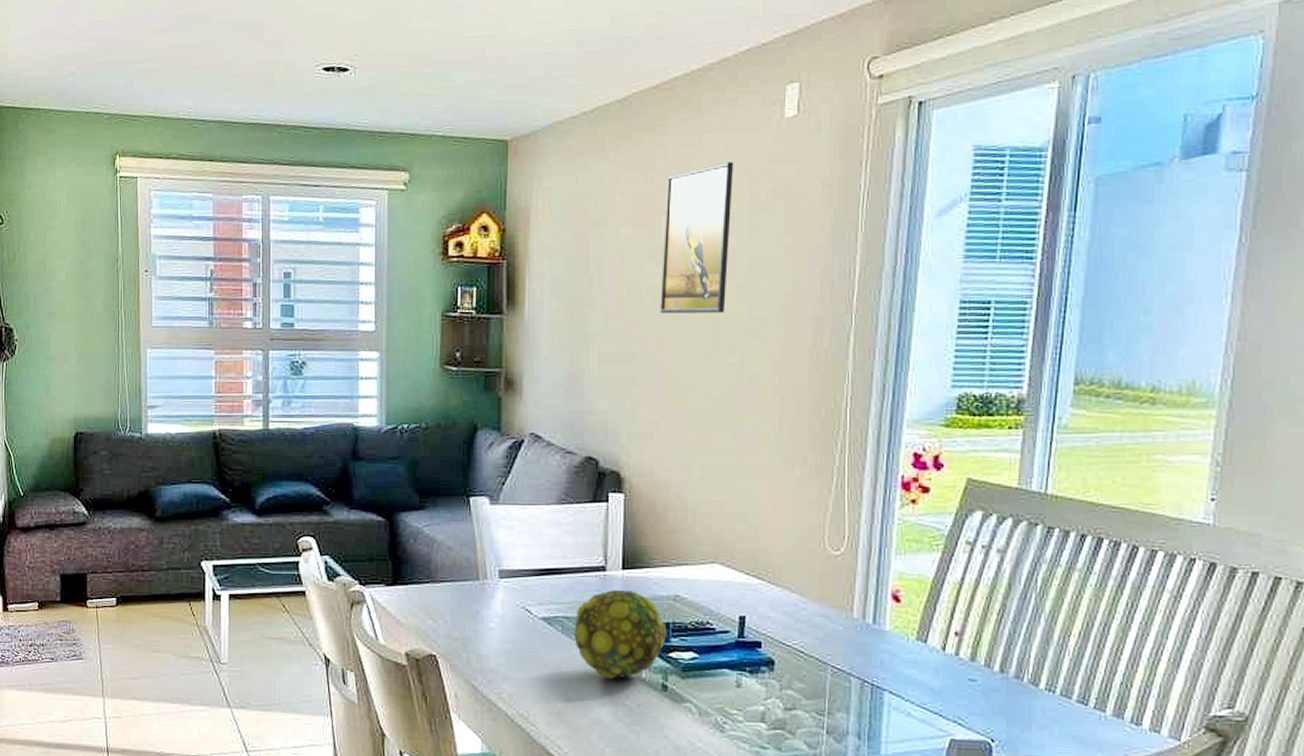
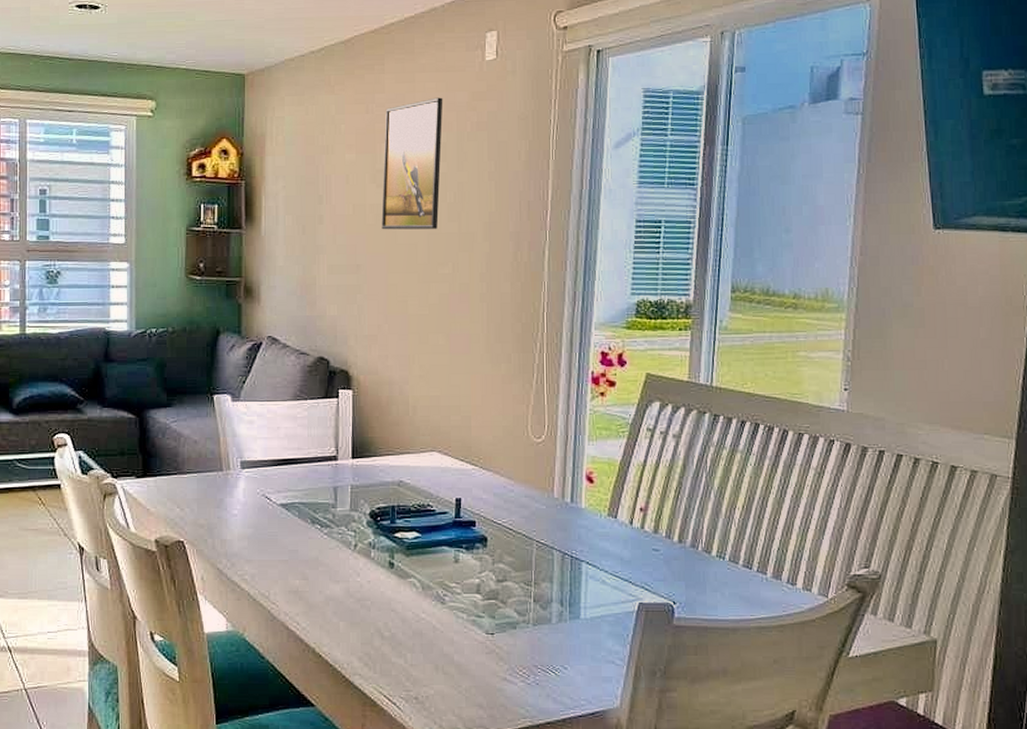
decorative ball: present [574,590,667,679] -> none [309,477,393,559]

